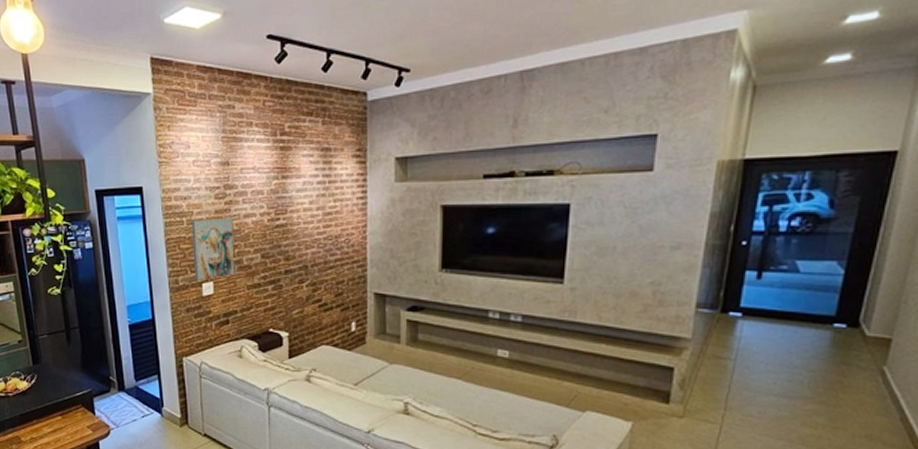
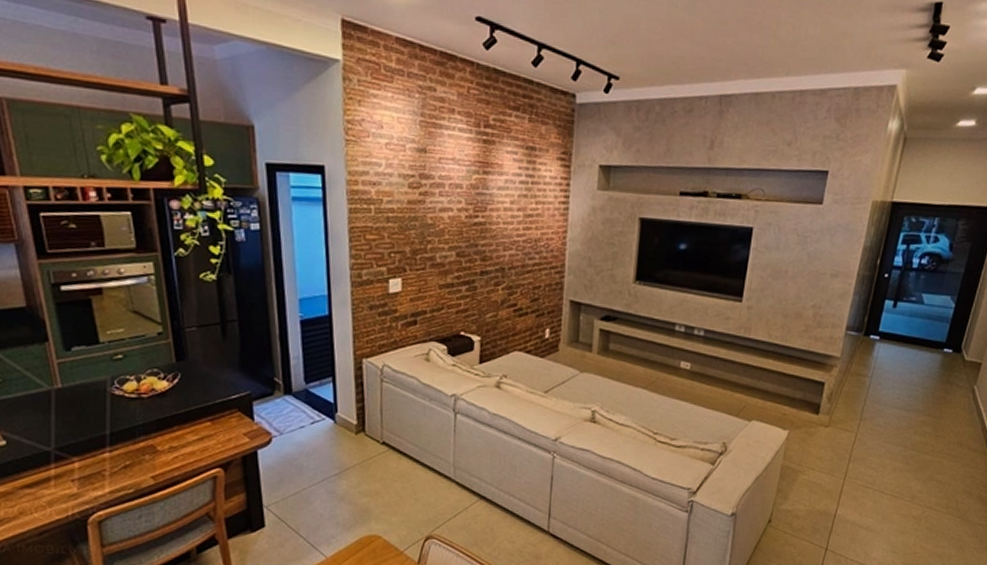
wall art: present [192,218,235,281] -> none [380,208,427,276]

